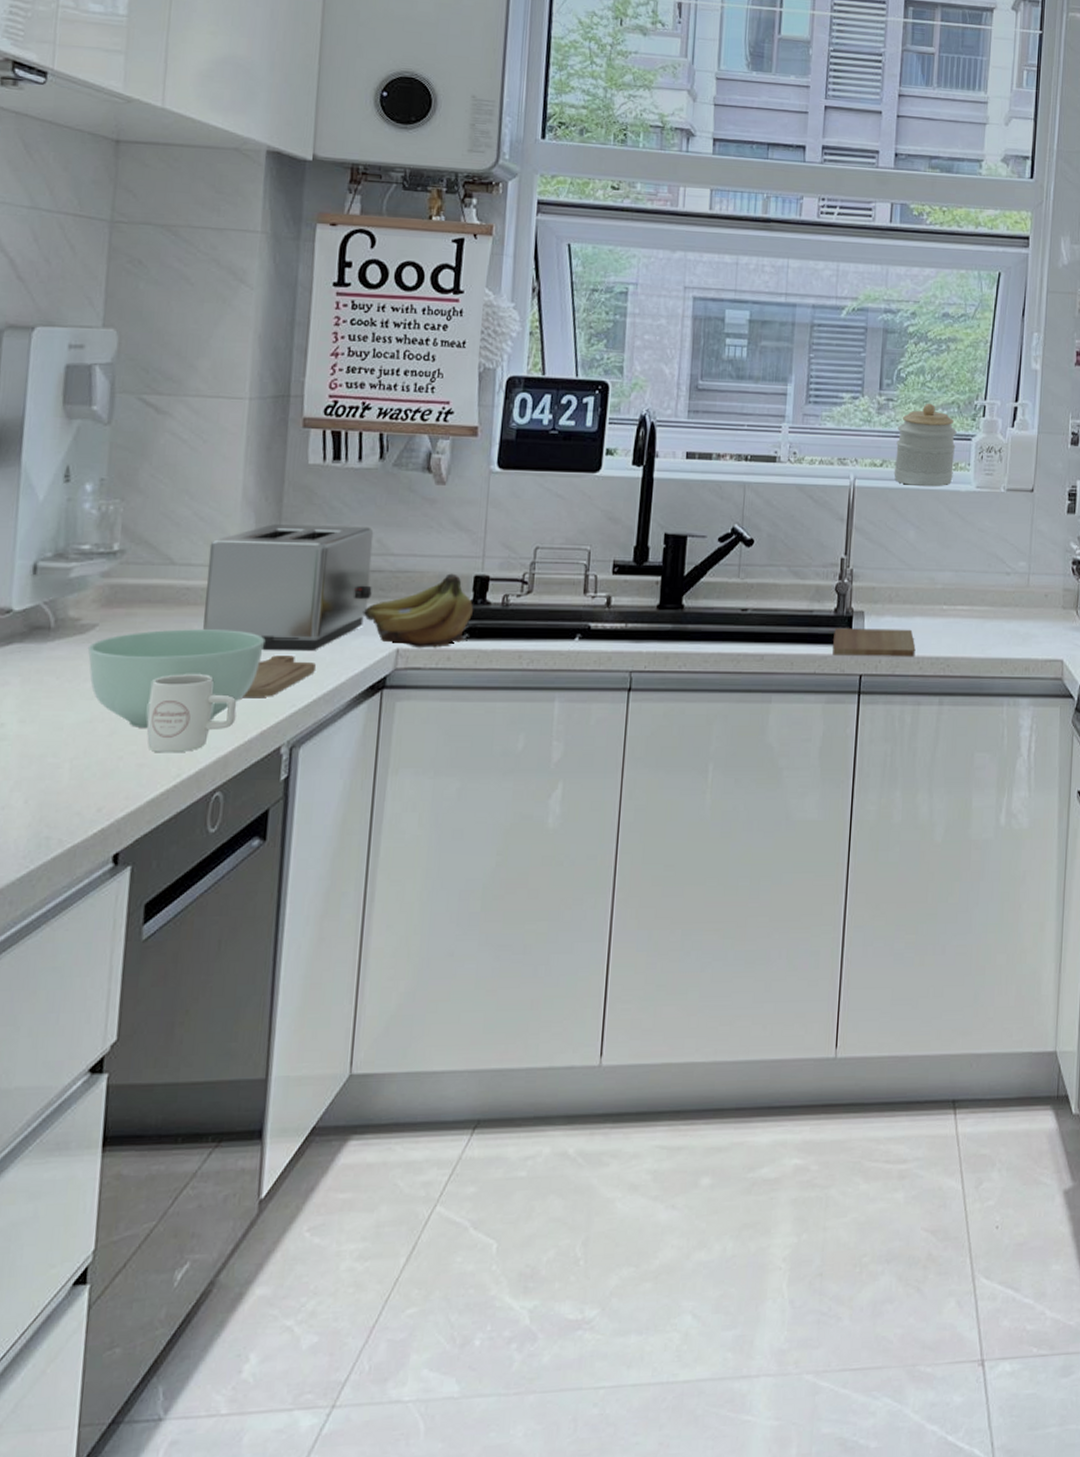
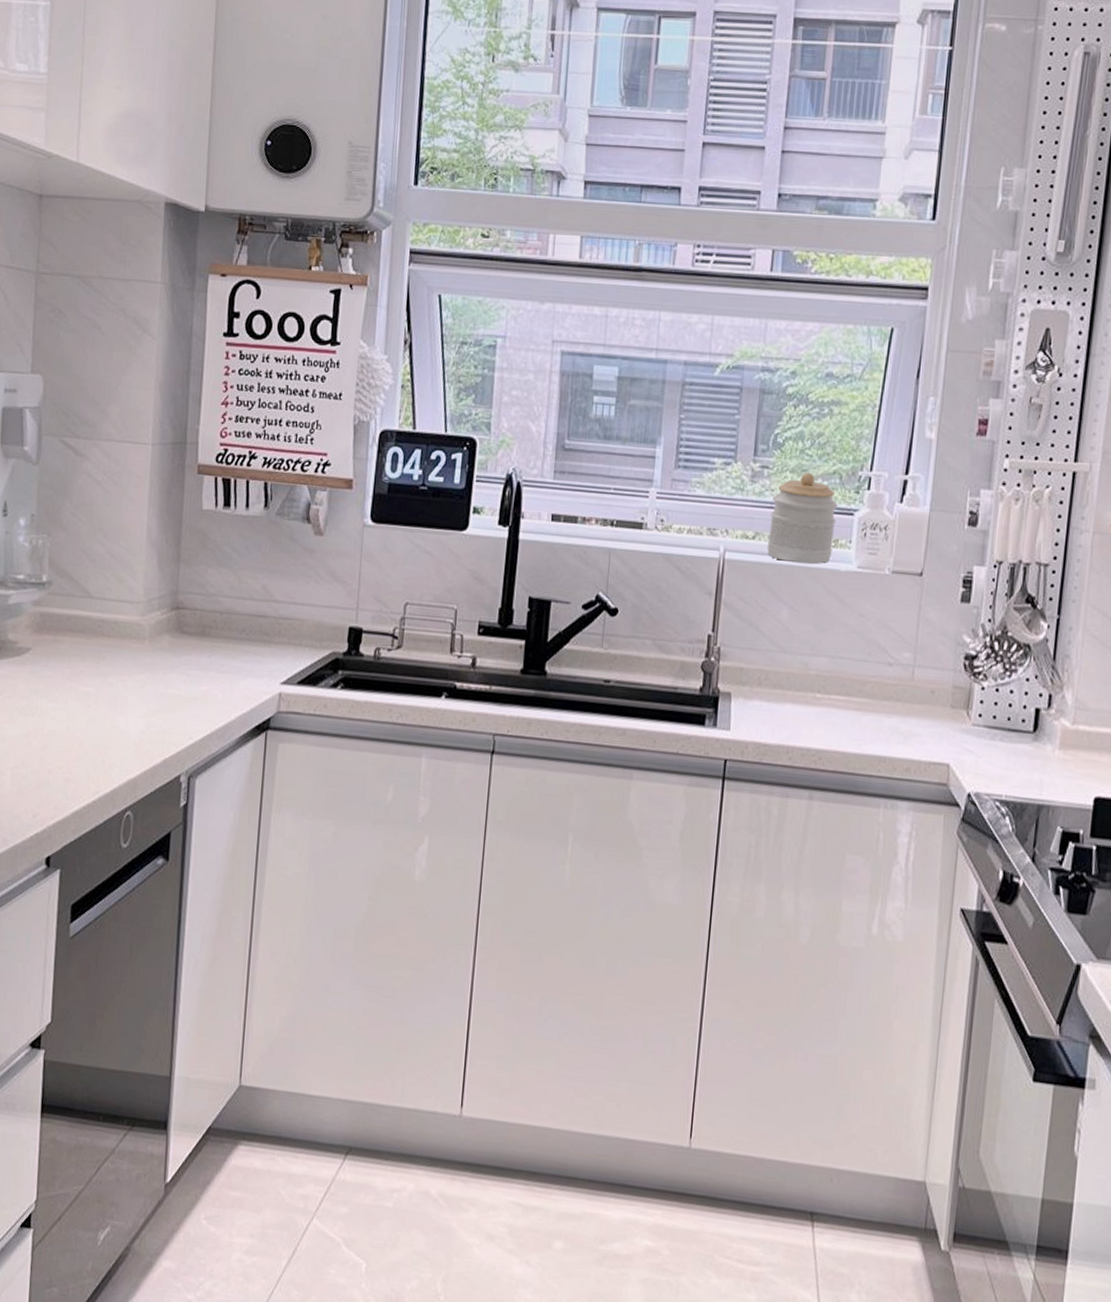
bowl: present [87,629,266,729] -> none [23,657,167,747]
mug: present [146,674,237,753] -> none [71,699,144,772]
toaster: present [203,524,374,652] -> none [115,565,259,688]
chopping board: present [242,655,316,697] -> none [148,689,209,728]
fruit: present [361,573,474,649] -> none [248,623,349,696]
cutting board: present [833,628,916,657] -> none [697,708,785,746]

